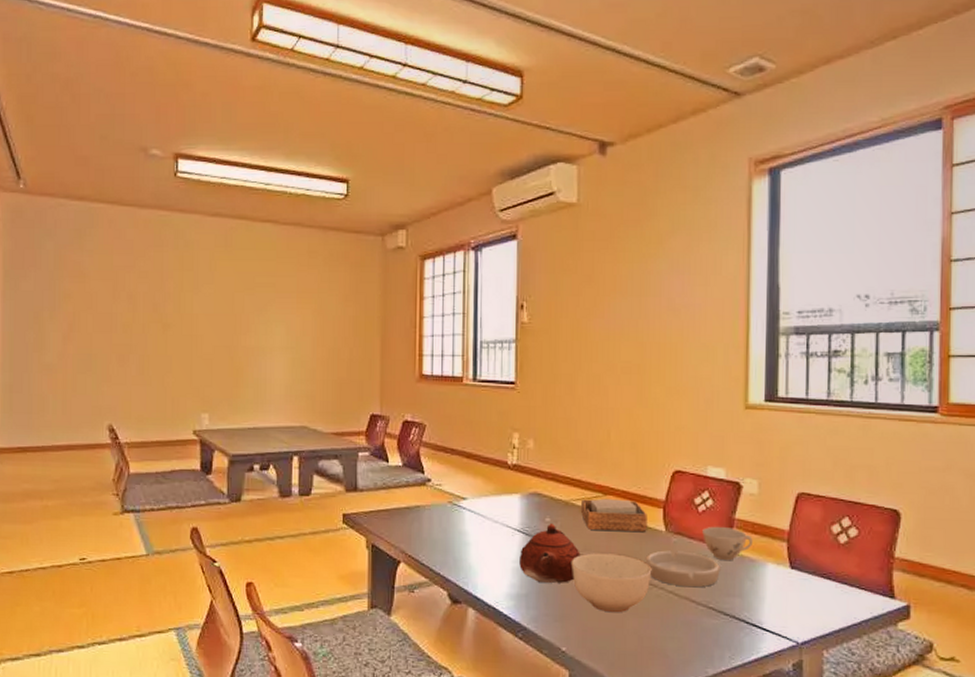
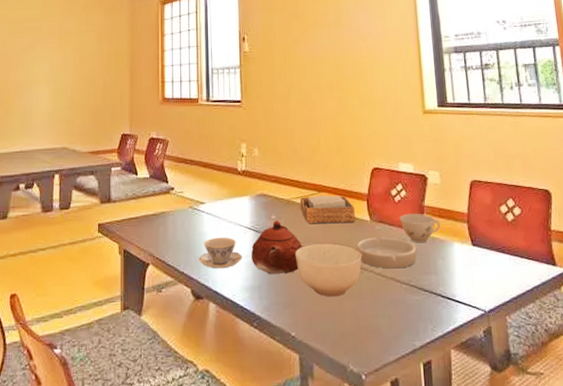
teacup: none [457,537,509,573] -> present [198,237,242,269]

